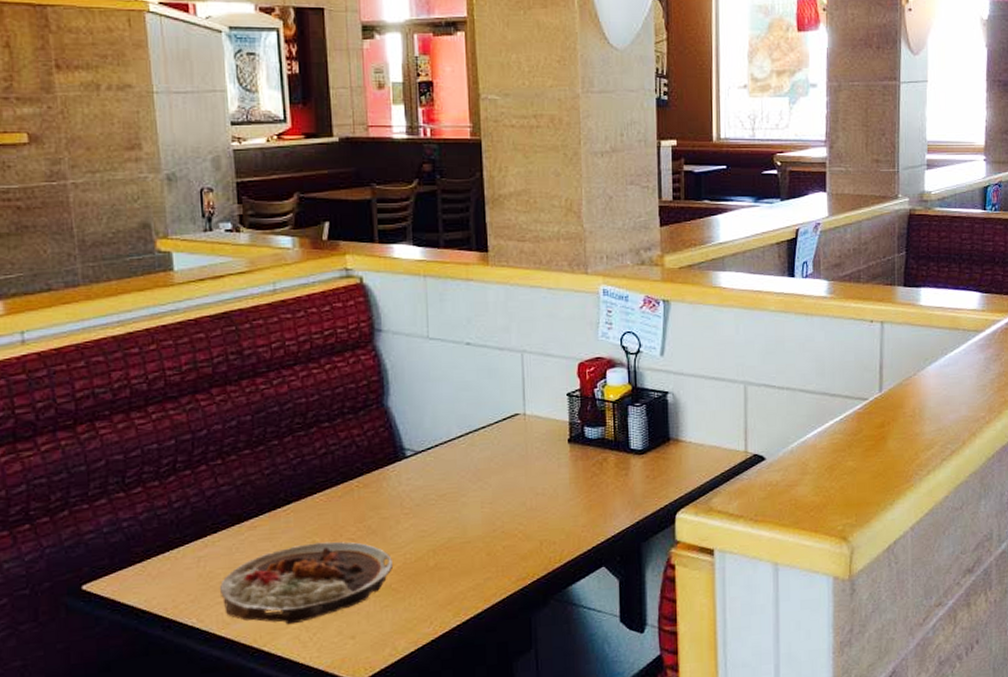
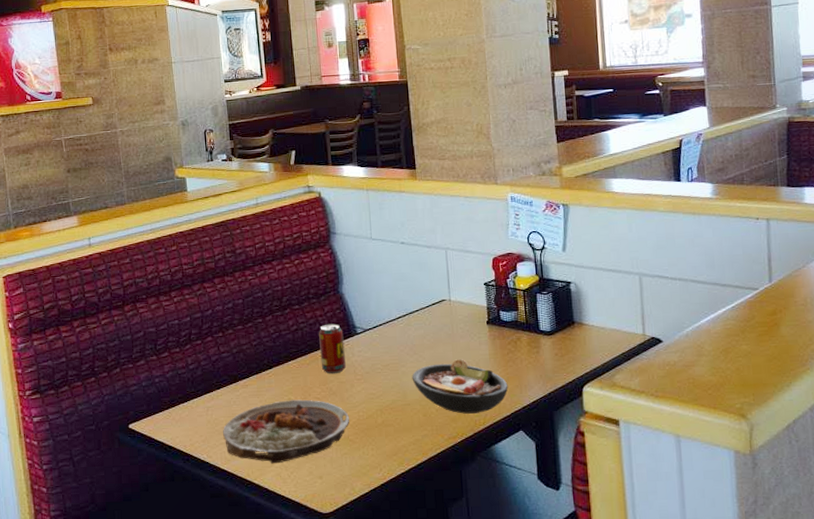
beverage can: none [355,444,390,509] -> present [319,323,346,374]
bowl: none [474,485,591,551] -> present [412,359,508,414]

